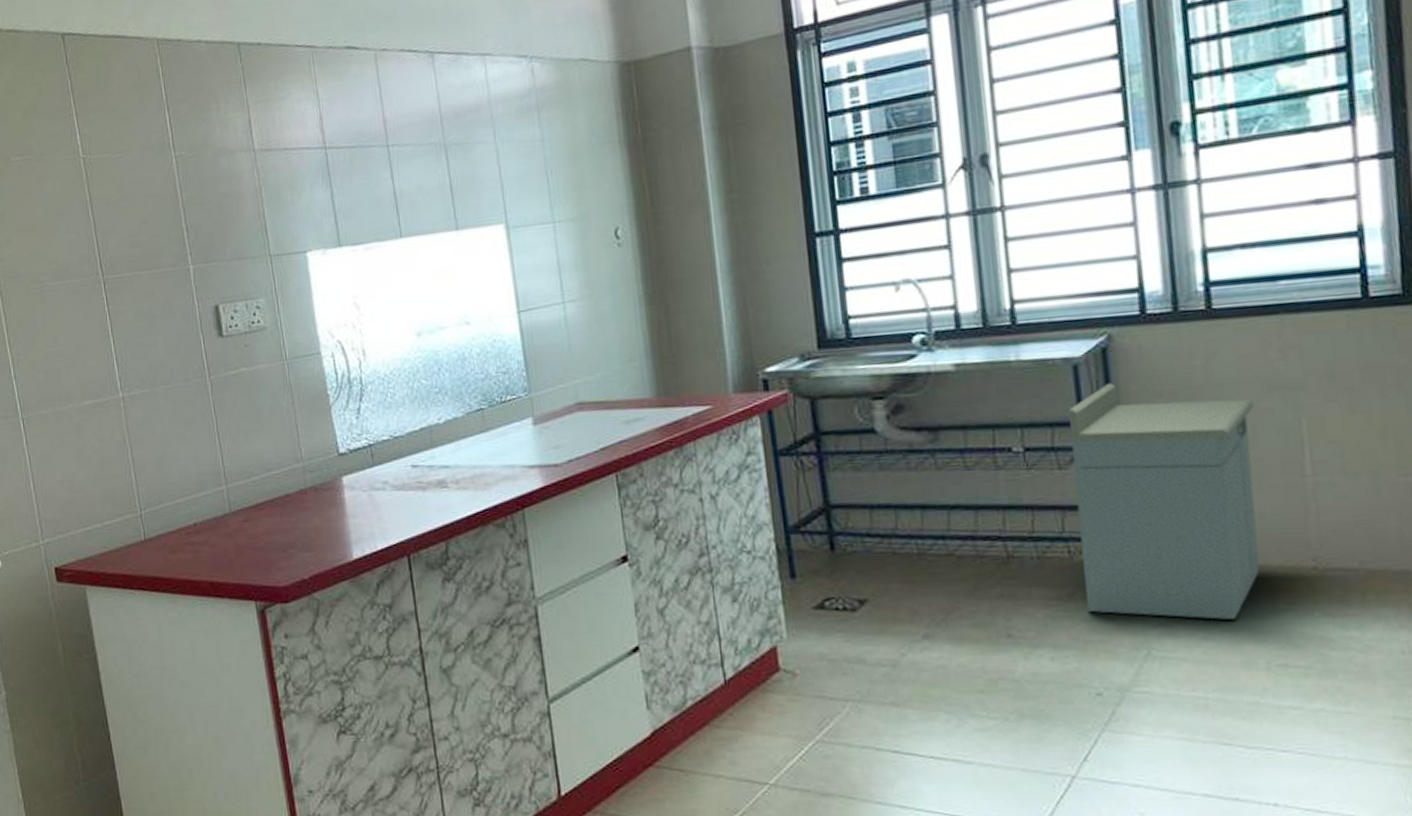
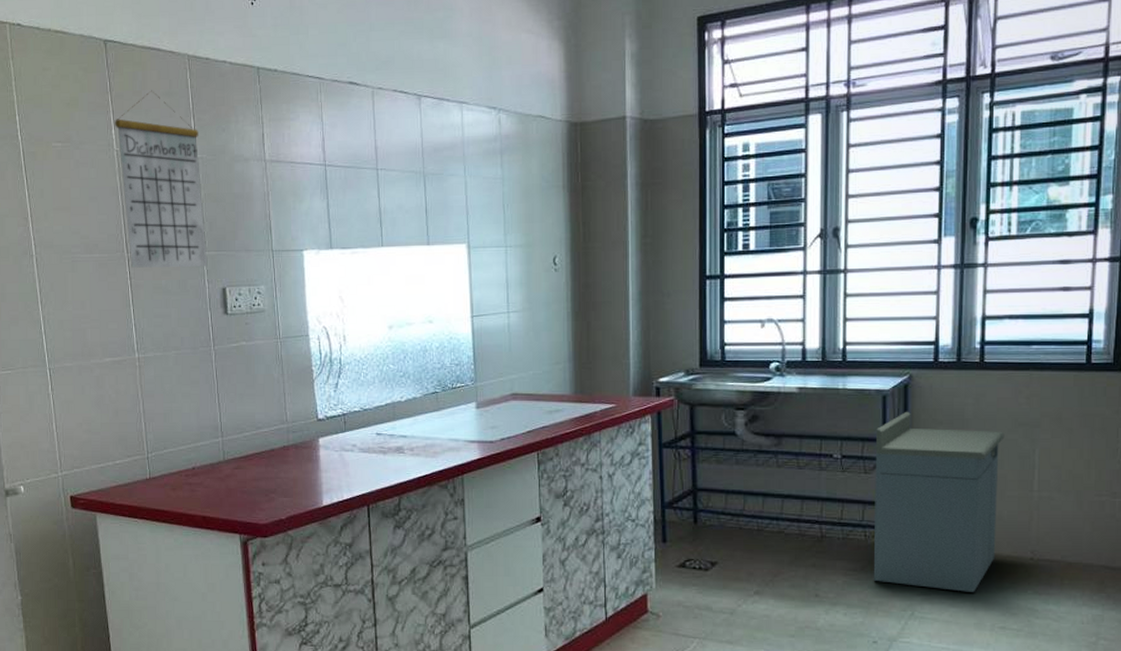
calendar: none [79,84,196,292] -> present [115,90,208,268]

